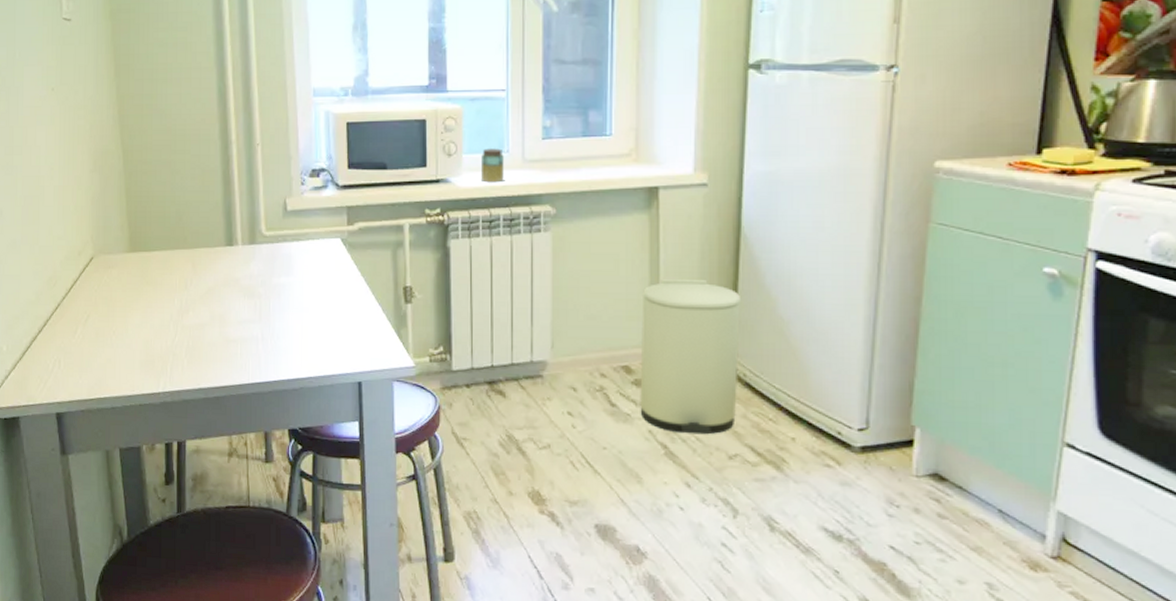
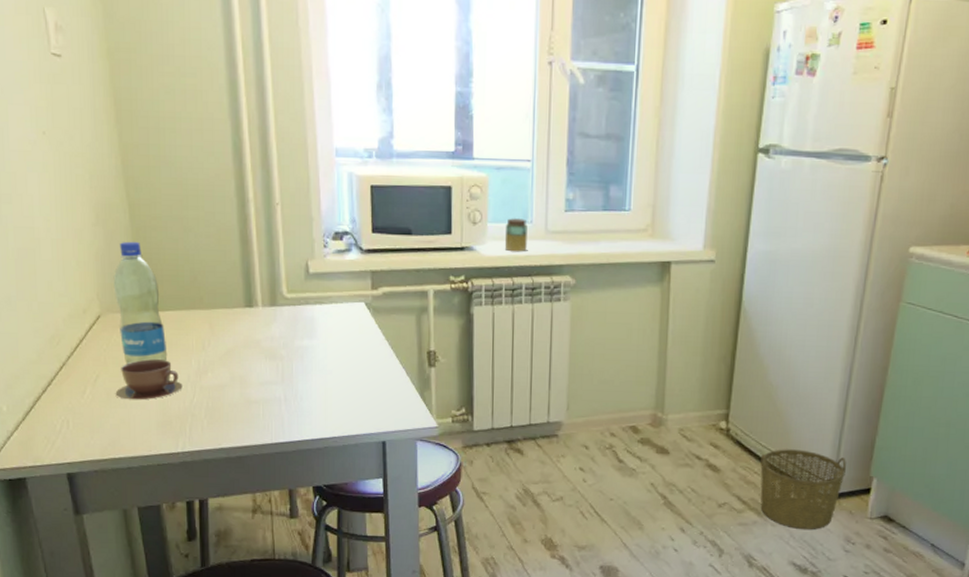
teacup: none [103,299,165,340] -> present [115,359,183,400]
bottle: none [106,185,153,305] -> present [113,241,168,365]
pedal bin: present [640,279,742,435] -> none [644,348,738,487]
basket: none [774,392,880,488] -> present [760,449,846,529]

